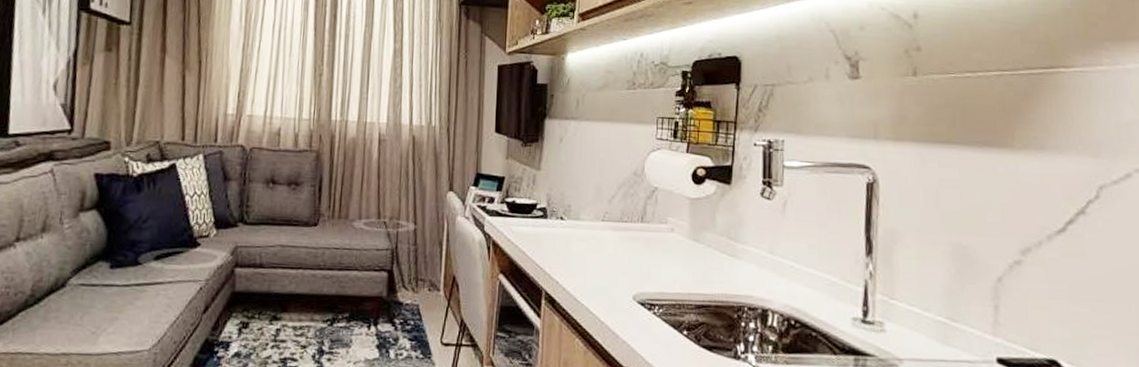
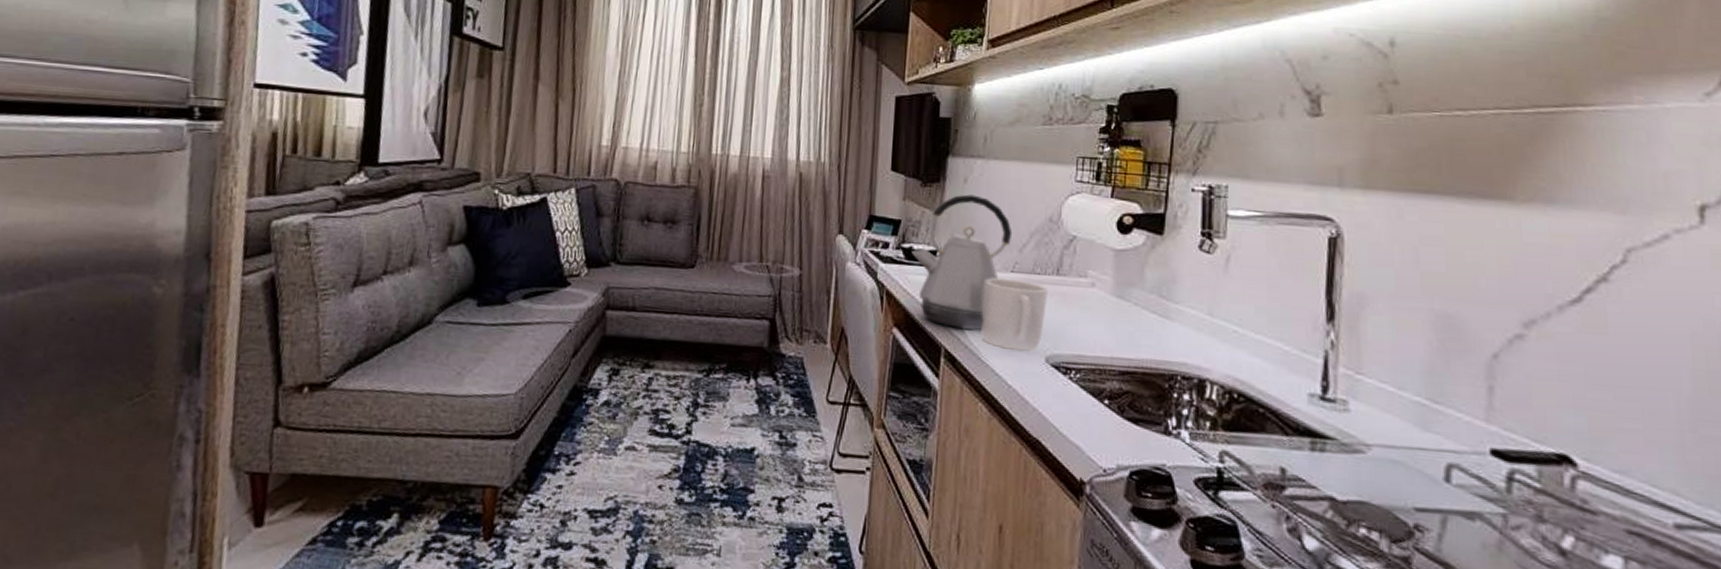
kettle: none [514,152,603,273] -> present [911,194,1013,330]
mug: none [576,226,635,292] -> present [980,277,1049,352]

